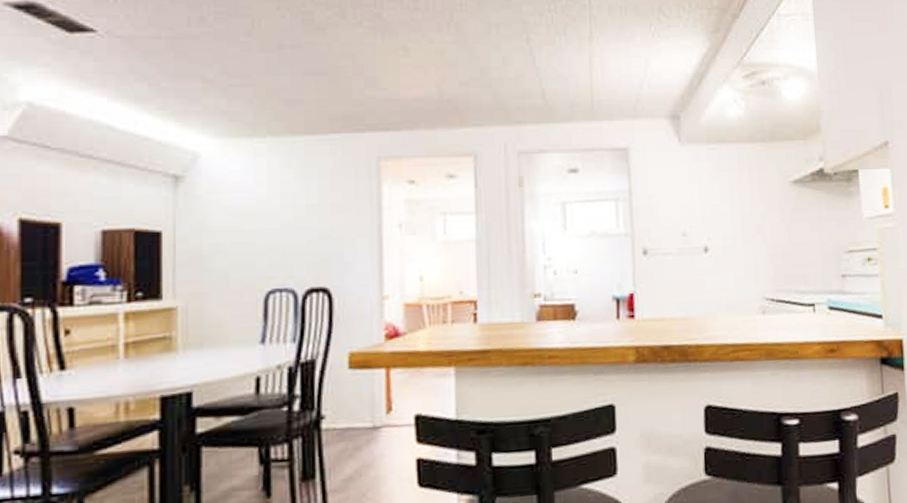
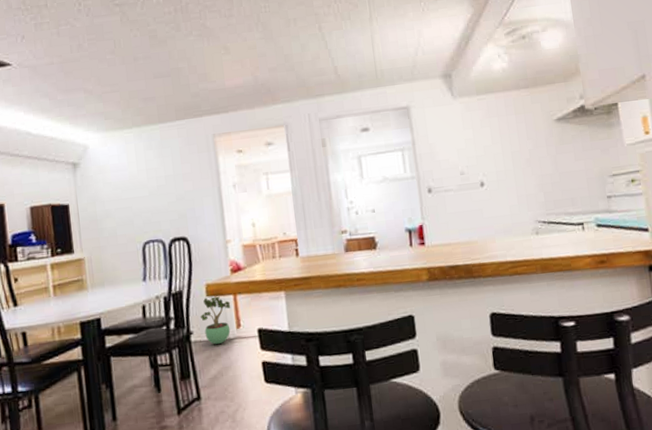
potted plant: none [336,368,381,435] -> present [200,295,231,345]

